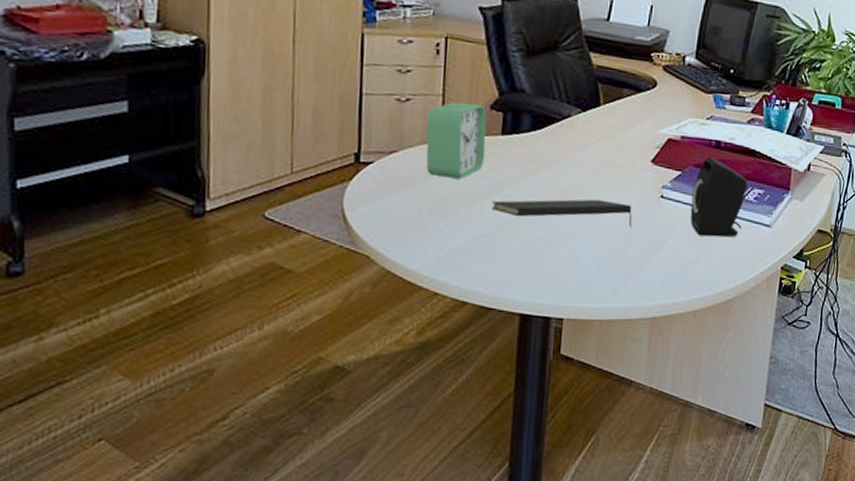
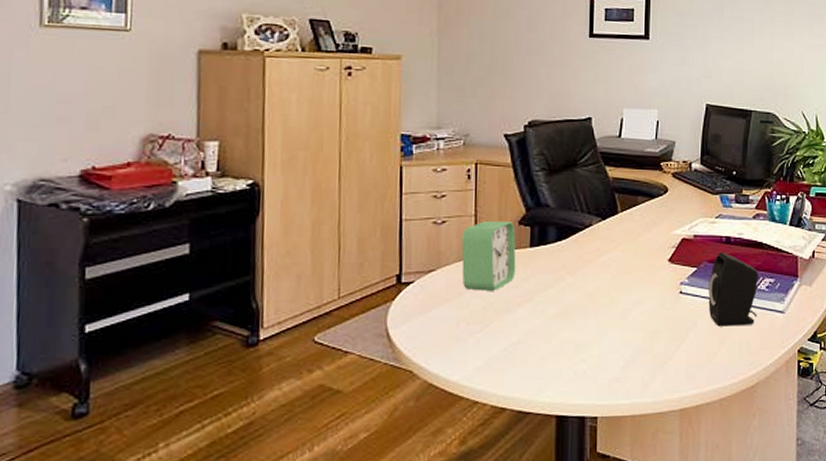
notepad: present [491,199,632,229] -> none [524,300,656,325]

